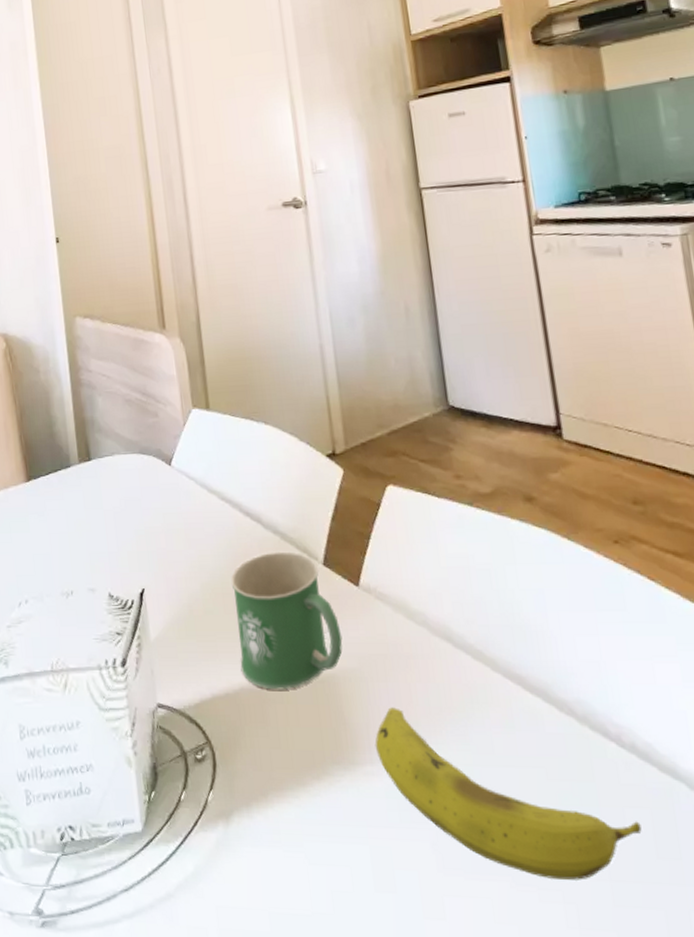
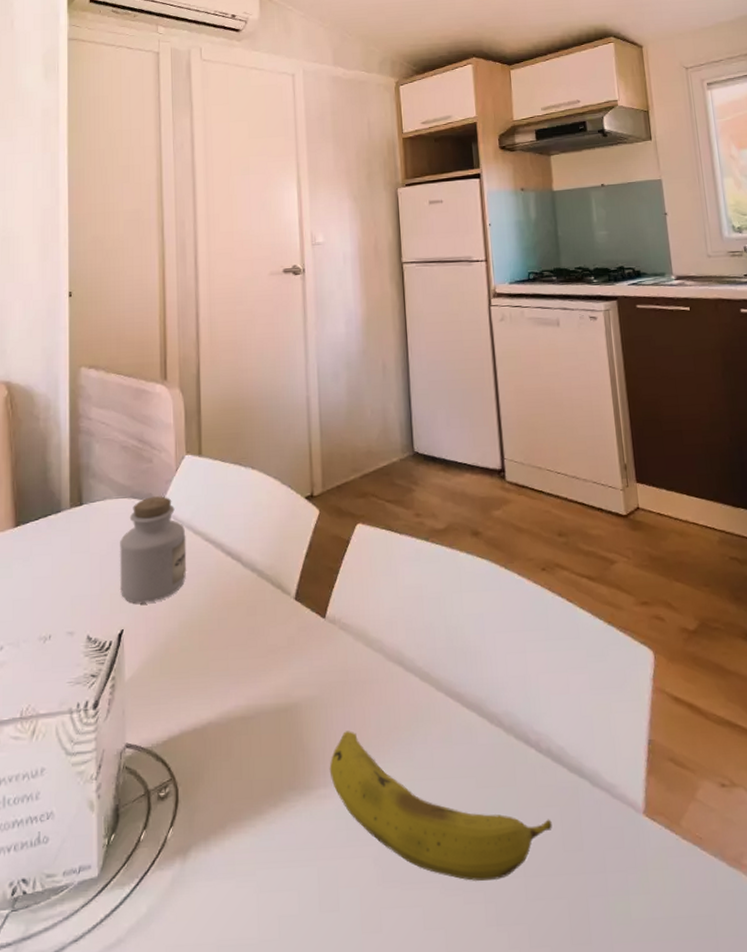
jar: none [132,452,205,563] -> present [120,496,187,604]
mug: present [230,551,343,690] -> none [208,588,307,722]

